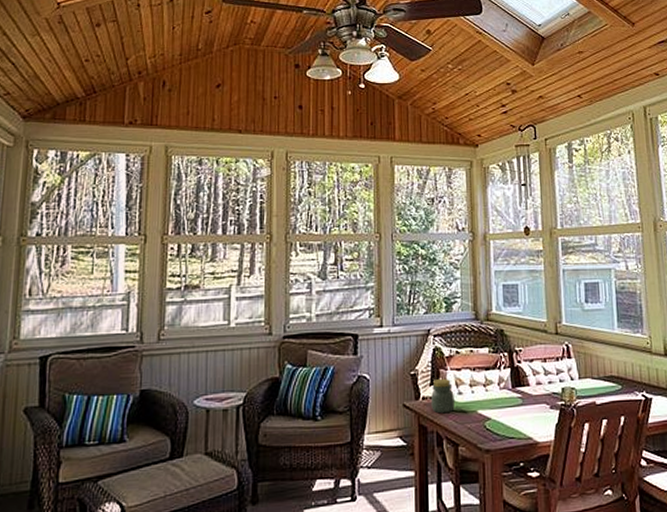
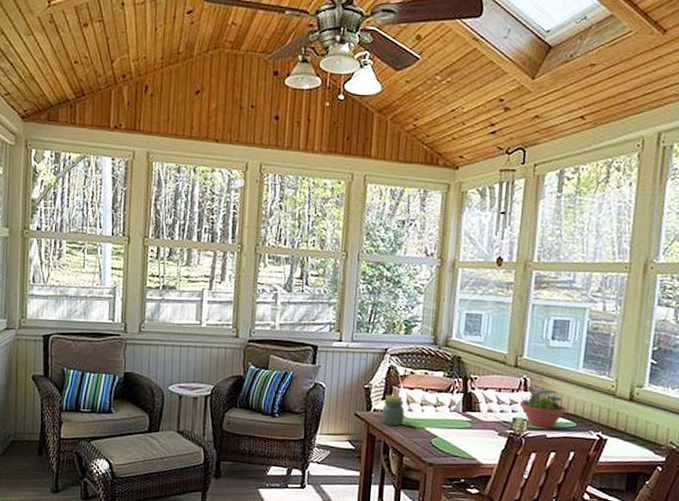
potted flower: none [565,351,611,395] -> present [519,385,567,429]

